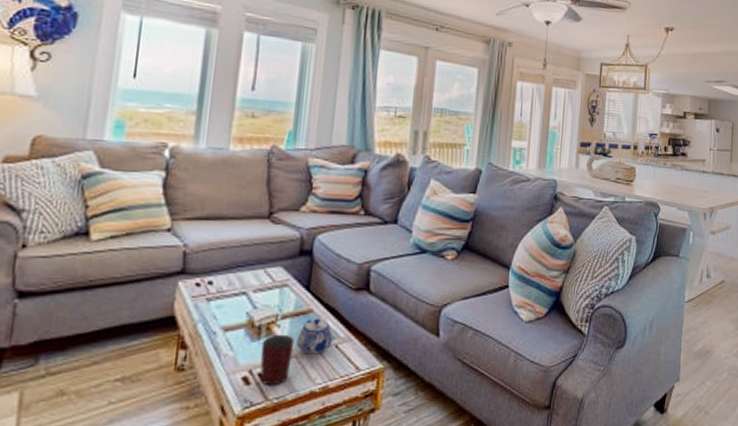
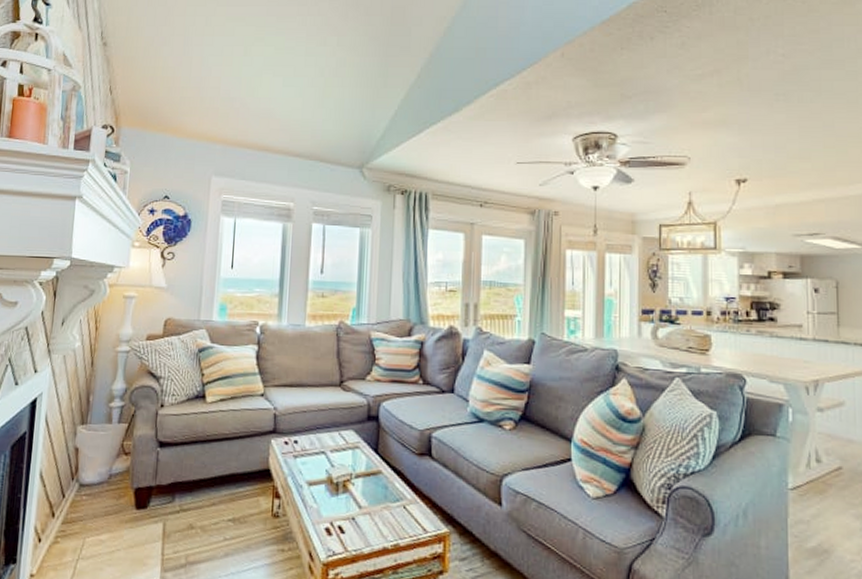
mug: present [260,334,294,386] -> none [339,491,367,539]
teapot: present [296,318,334,355] -> none [369,479,401,513]

